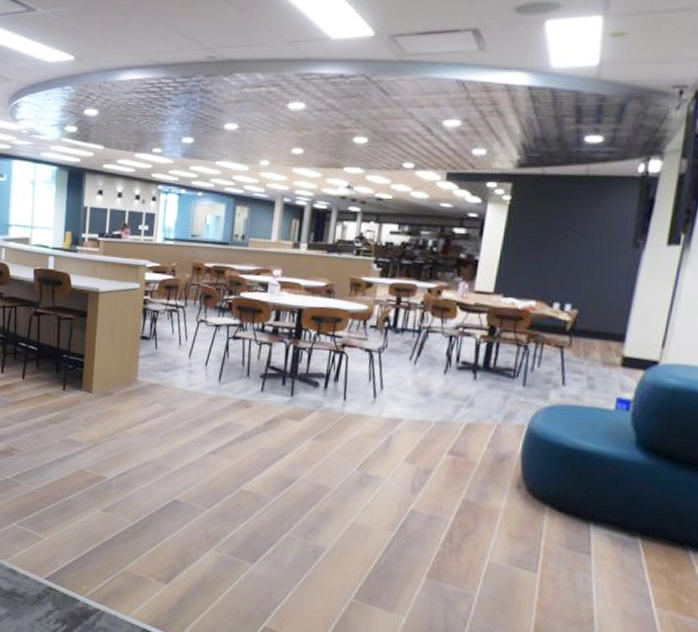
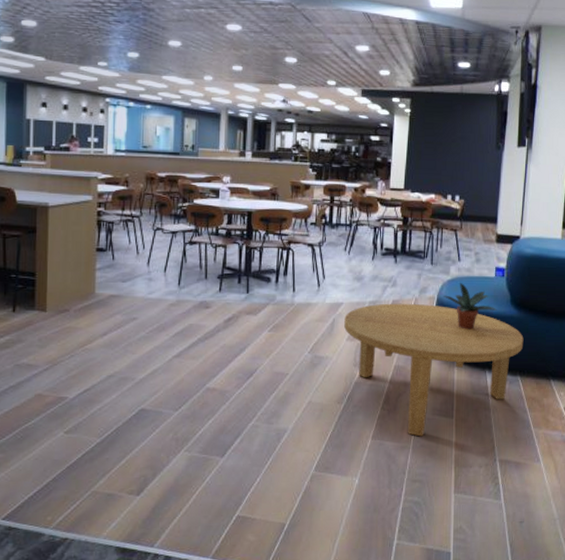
coffee table: none [402,425,652,587] -> present [344,303,524,437]
potted plant: none [537,411,614,471] -> present [444,282,497,330]

